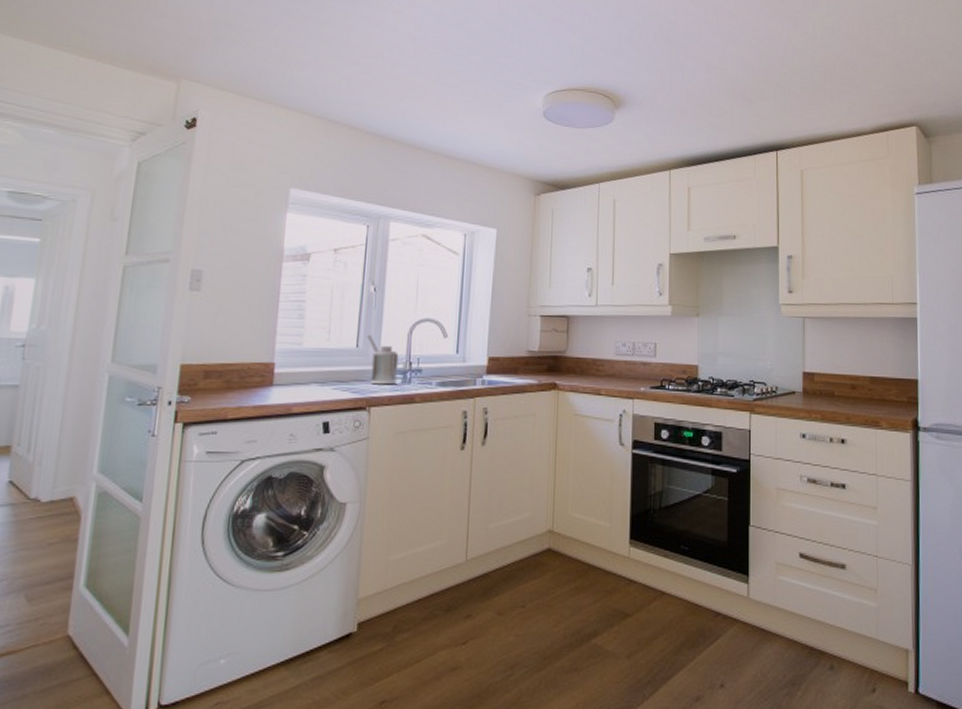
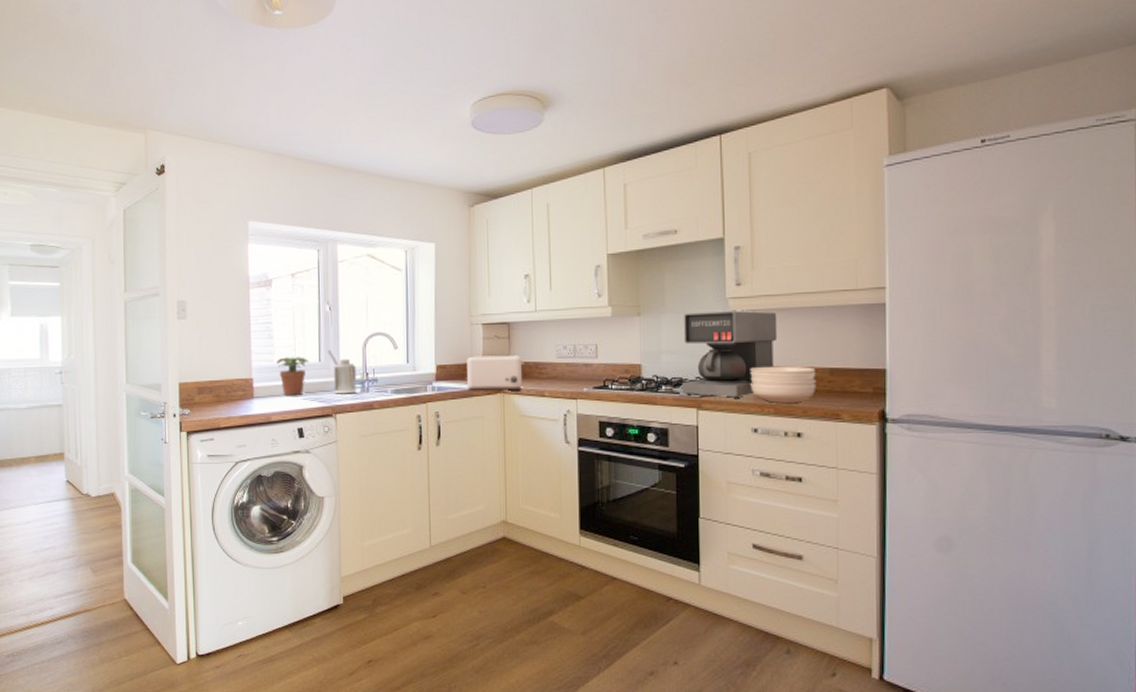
potted plant: none [305,340,344,385] -> present [276,357,309,396]
toaster: none [520,349,583,388] -> present [467,355,525,391]
coffee maker: none [736,316,825,405] -> present [681,311,778,400]
bowl: none [799,372,859,409] -> present [750,366,817,403]

